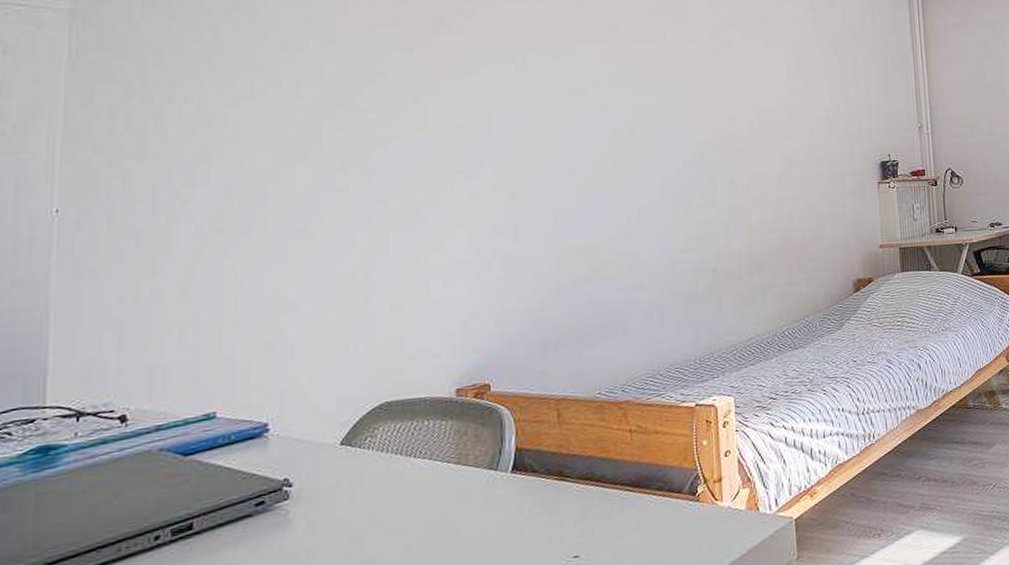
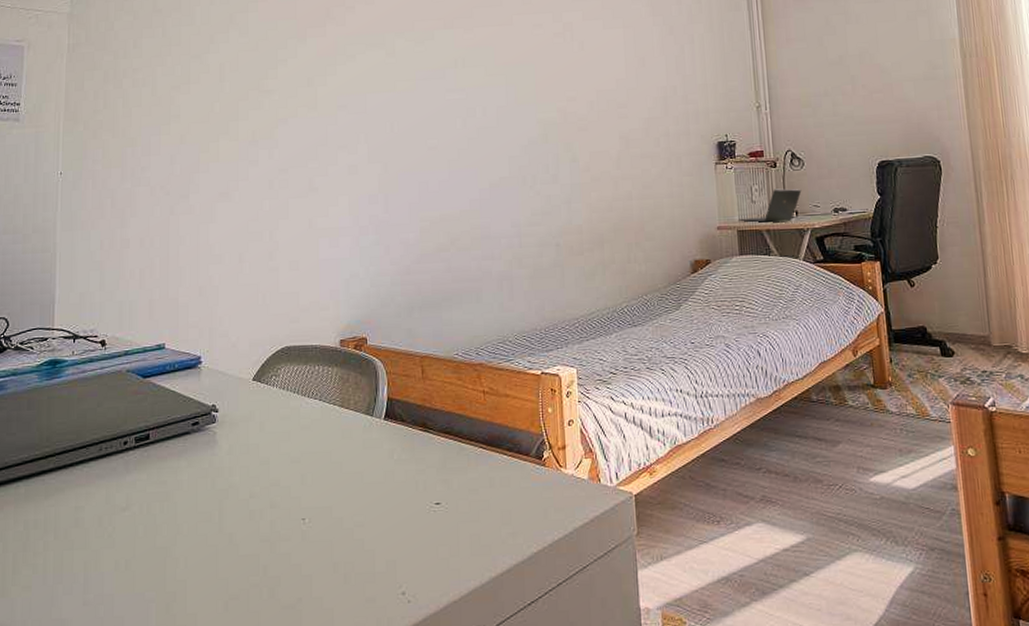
laptop: none [899,205,961,240] -> present [737,188,802,223]

